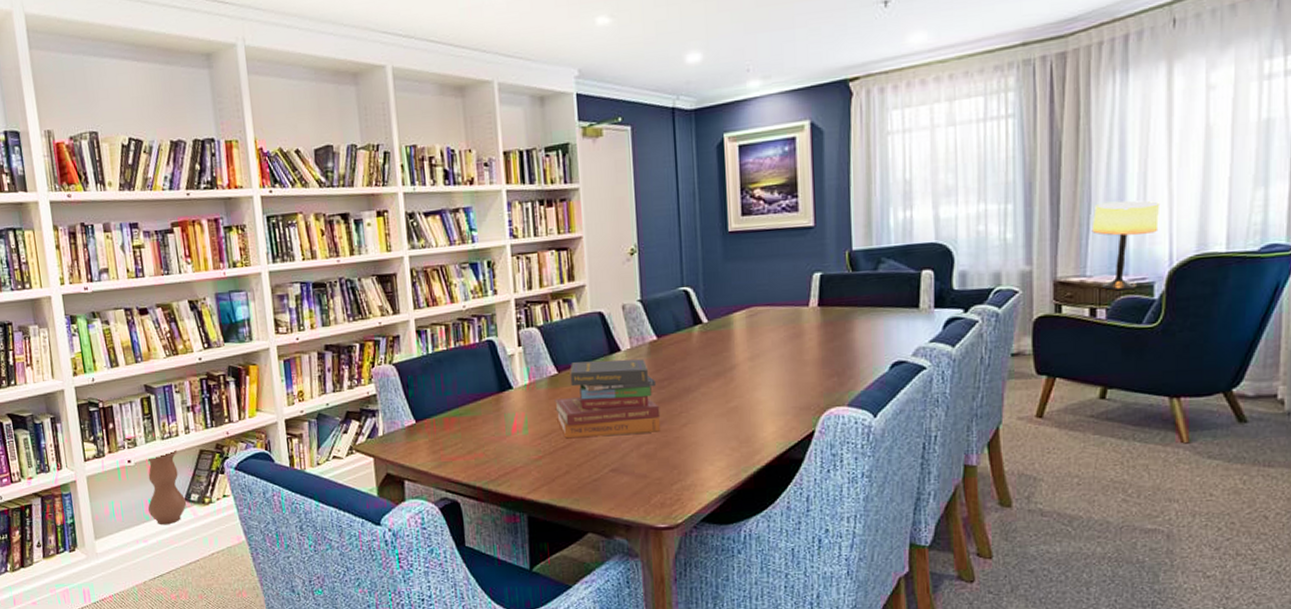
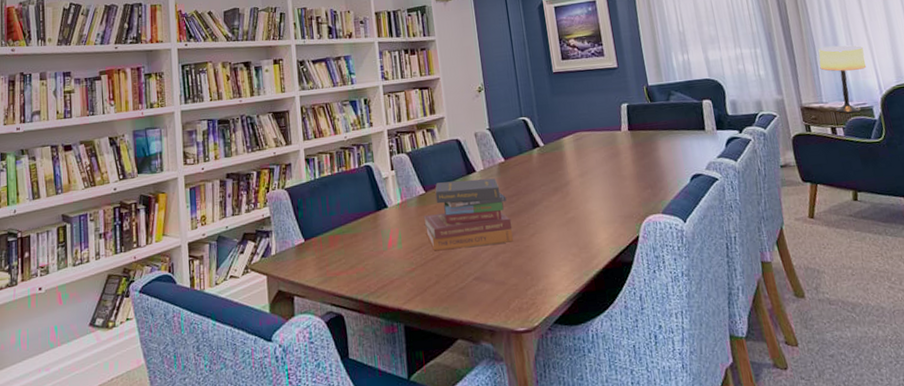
vase: present [147,449,187,525] -> none [53,275,91,352]

